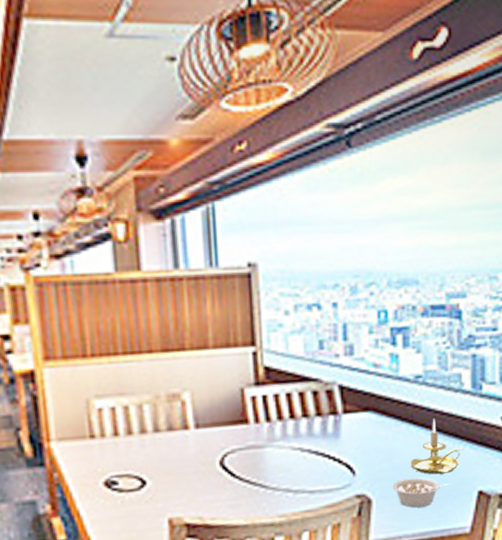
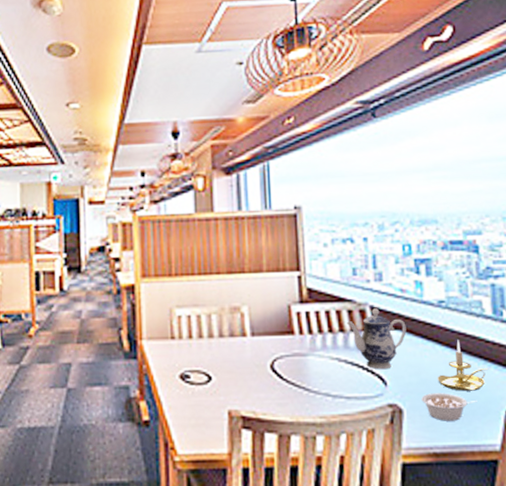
teapot: none [311,388,379,458] -> present [347,308,407,370]

